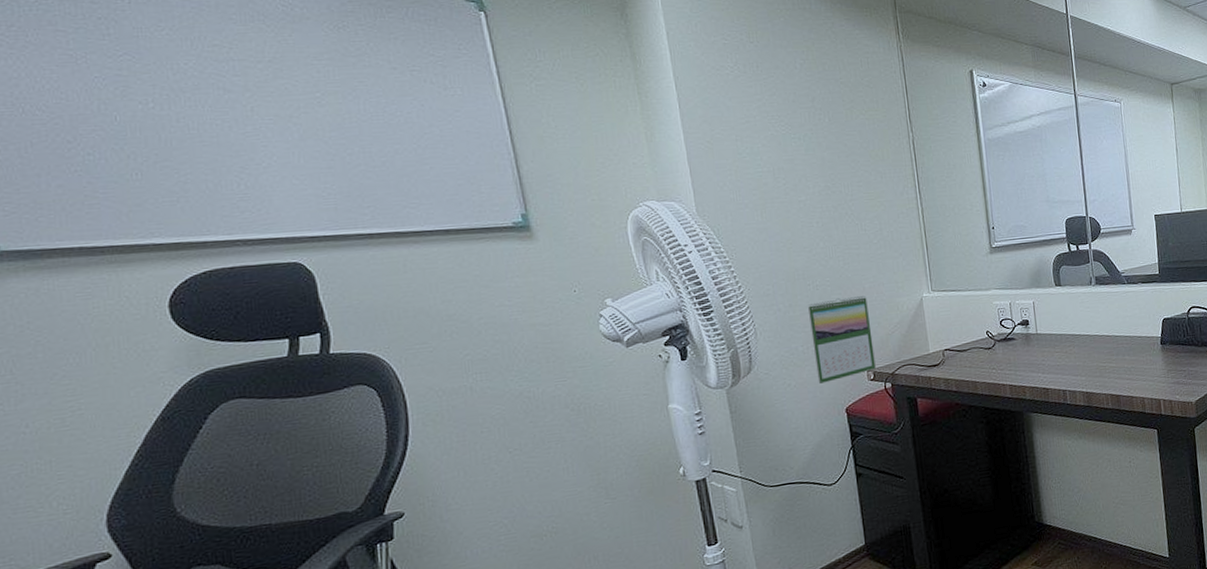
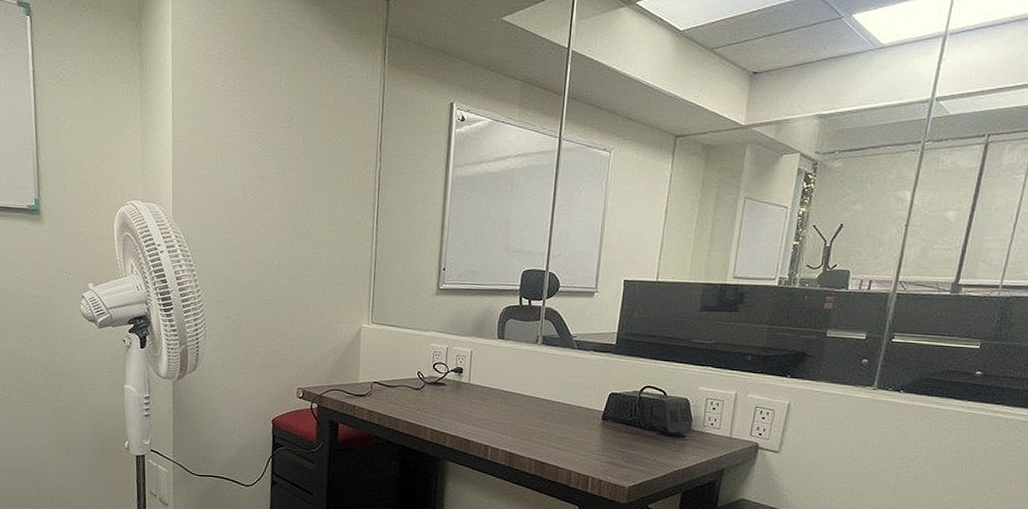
calendar: present [807,295,876,384] -> none [252,314,309,392]

